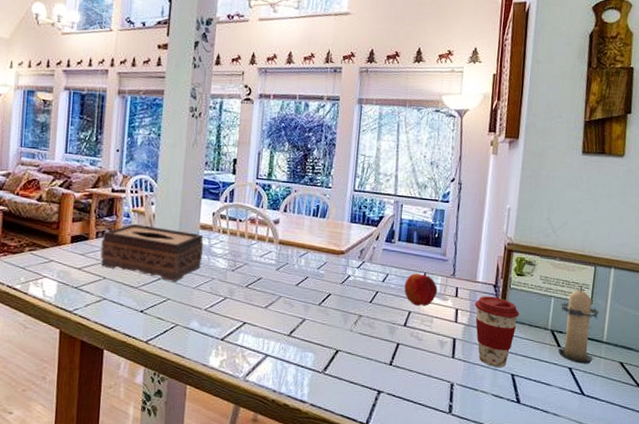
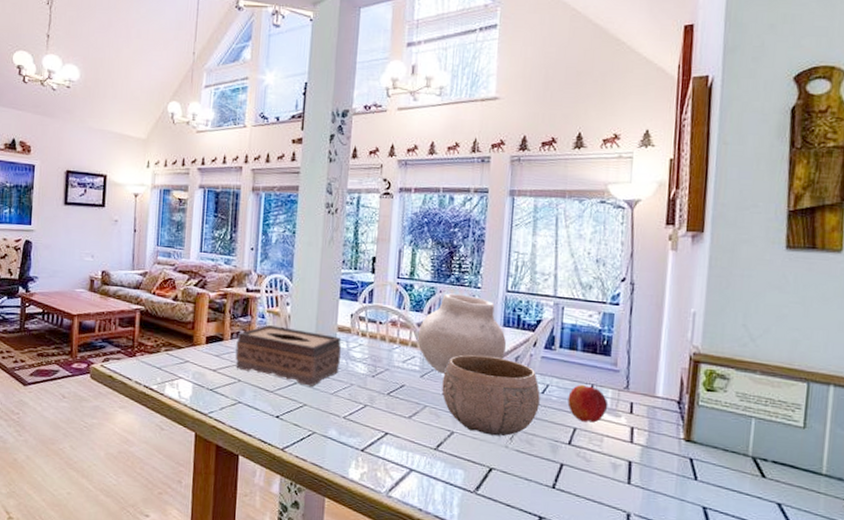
vase: none [274,192,353,267] -> present [417,293,506,374]
bowl: none [295,248,381,321] -> present [442,354,540,436]
coffee cup: present [474,296,520,367] -> none [654,413,711,498]
candle: present [557,285,599,364] -> none [761,404,816,500]

